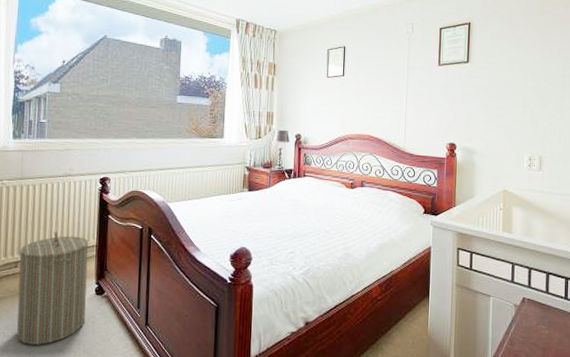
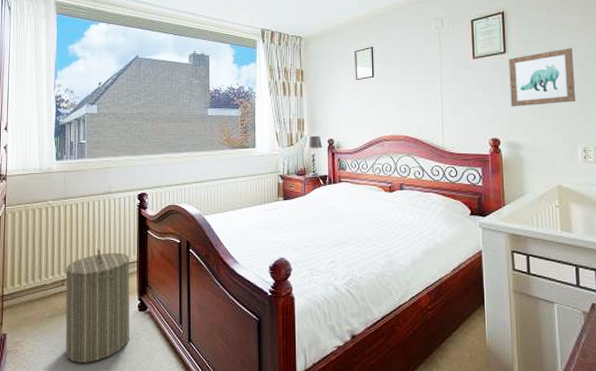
wall art: none [469,62,528,115] -> present [508,48,576,107]

